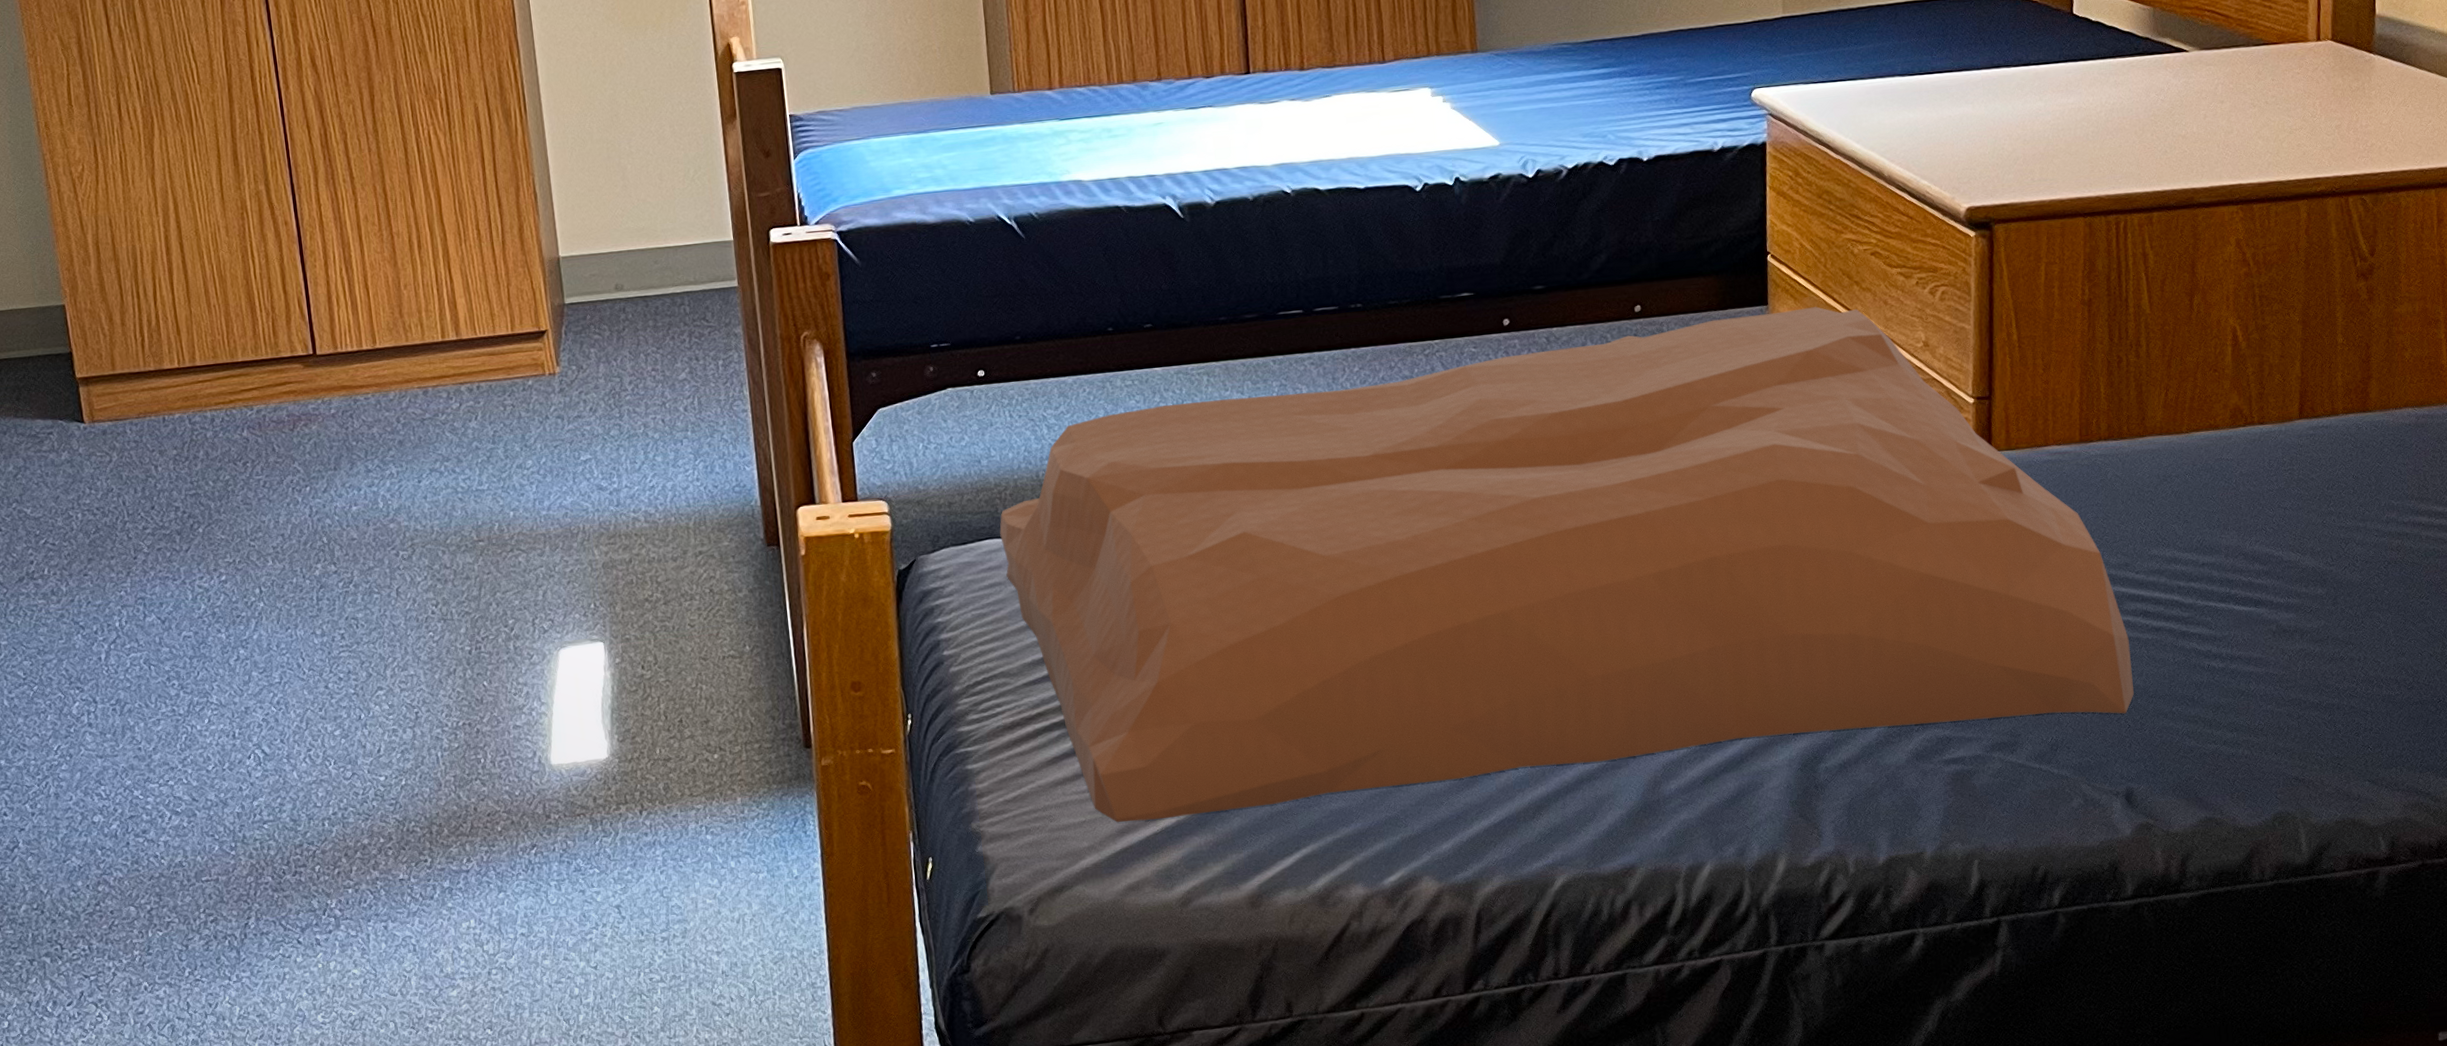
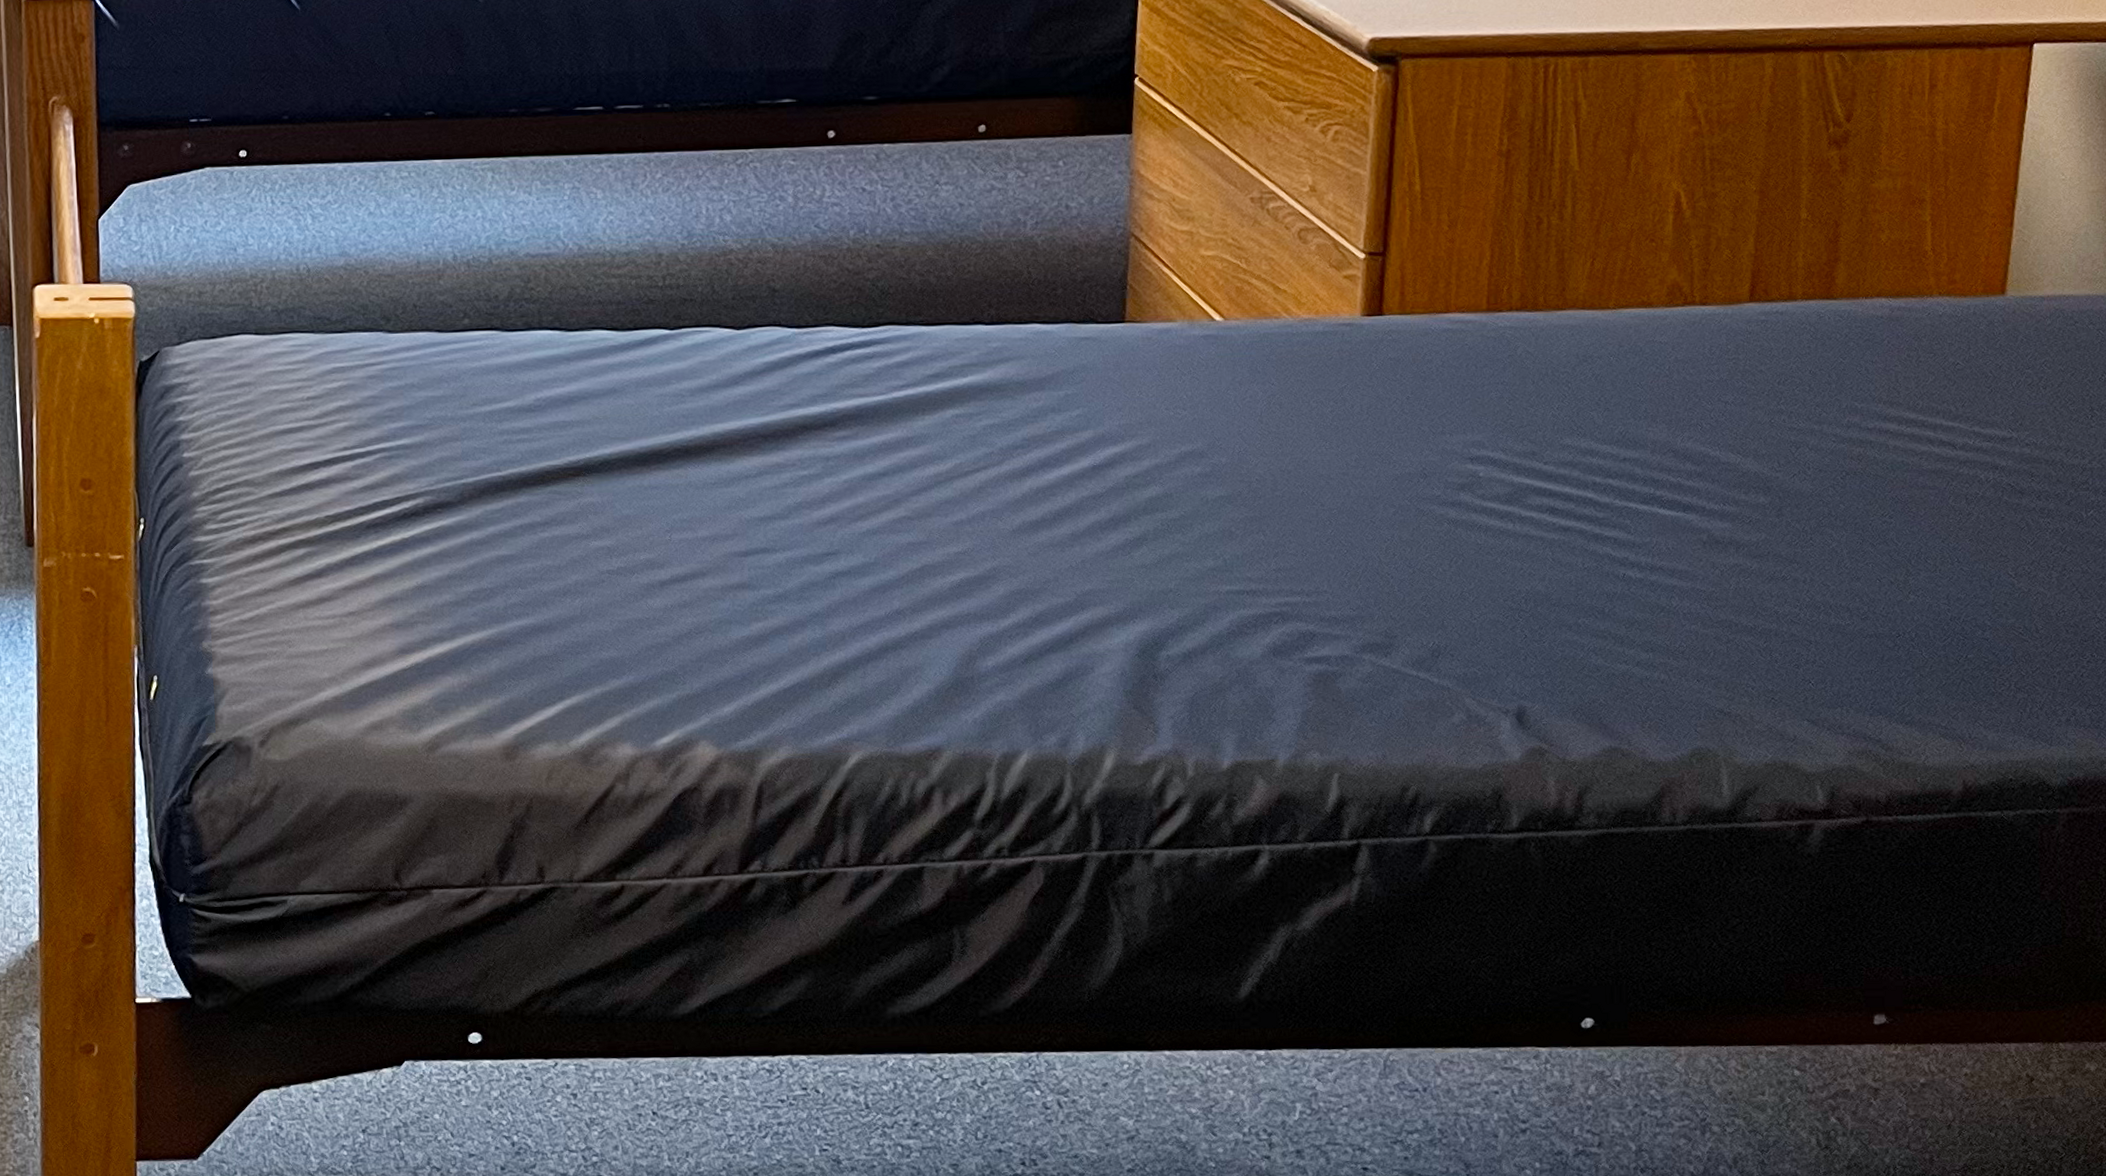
blanket: present [999,307,2134,822] -> none [253,139,1533,655]

